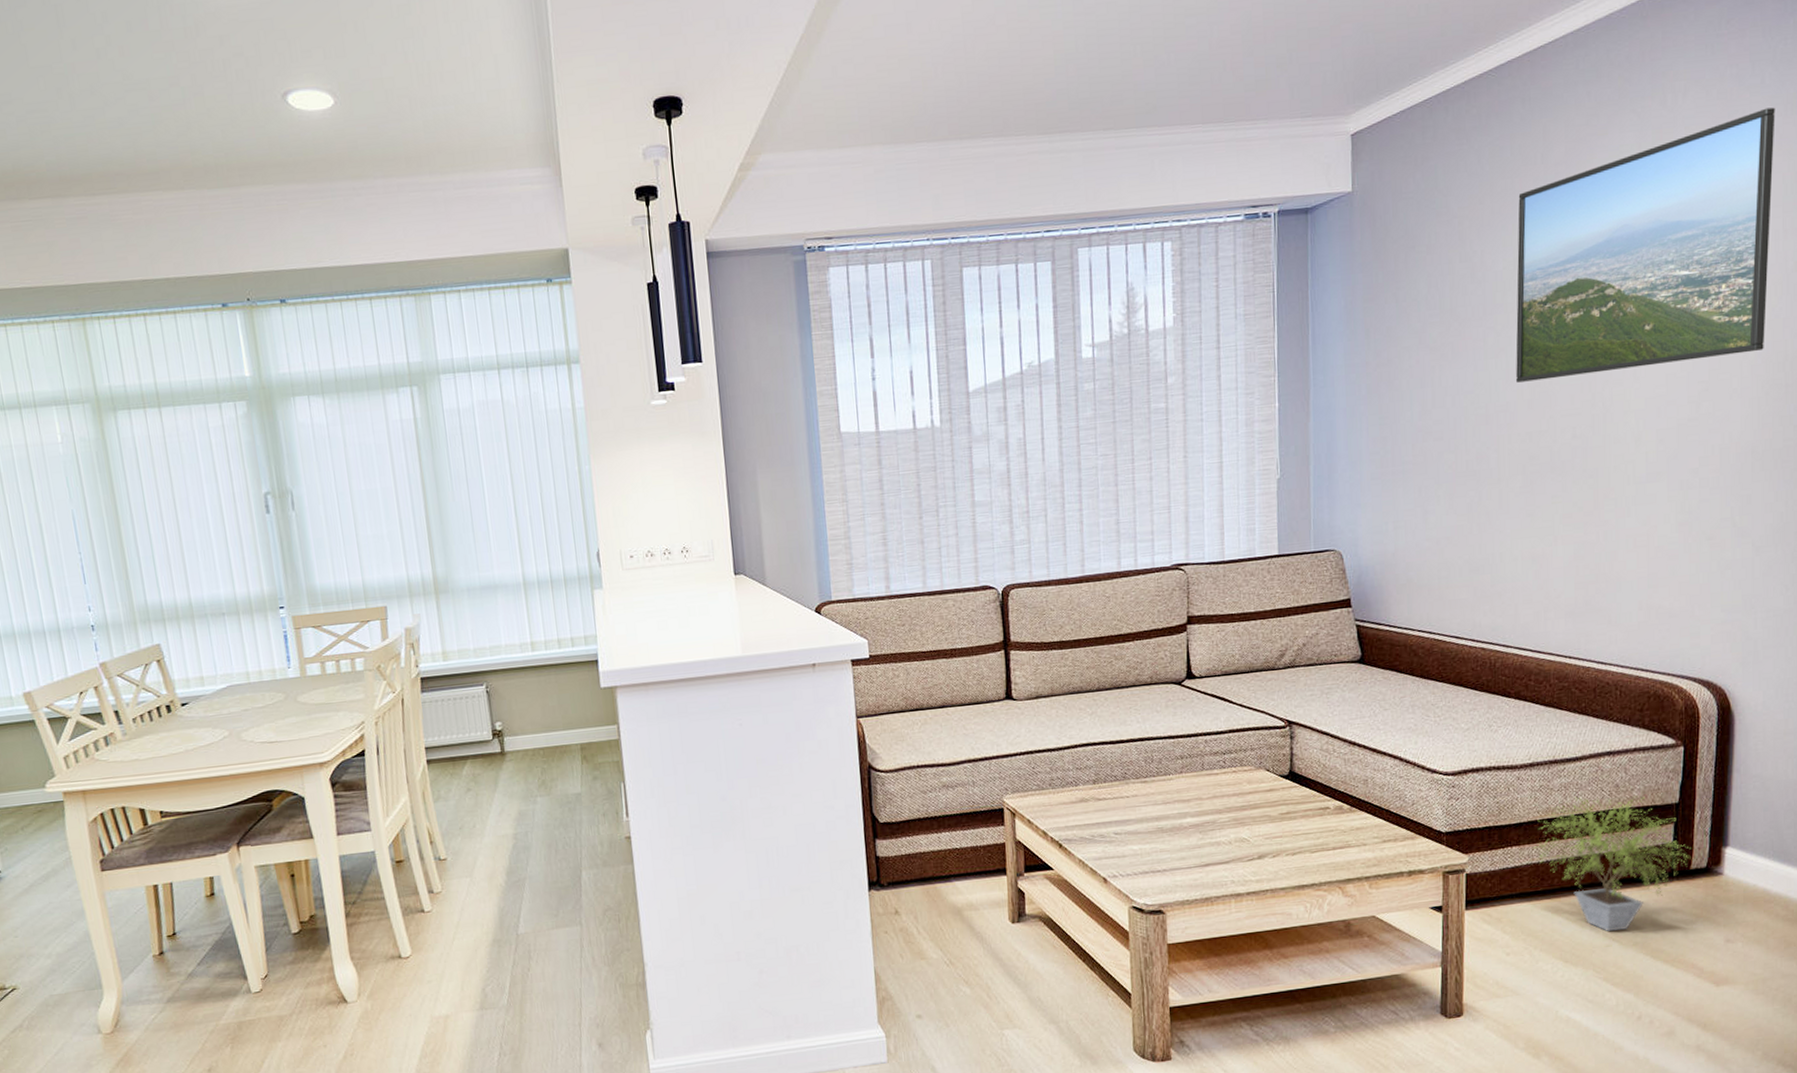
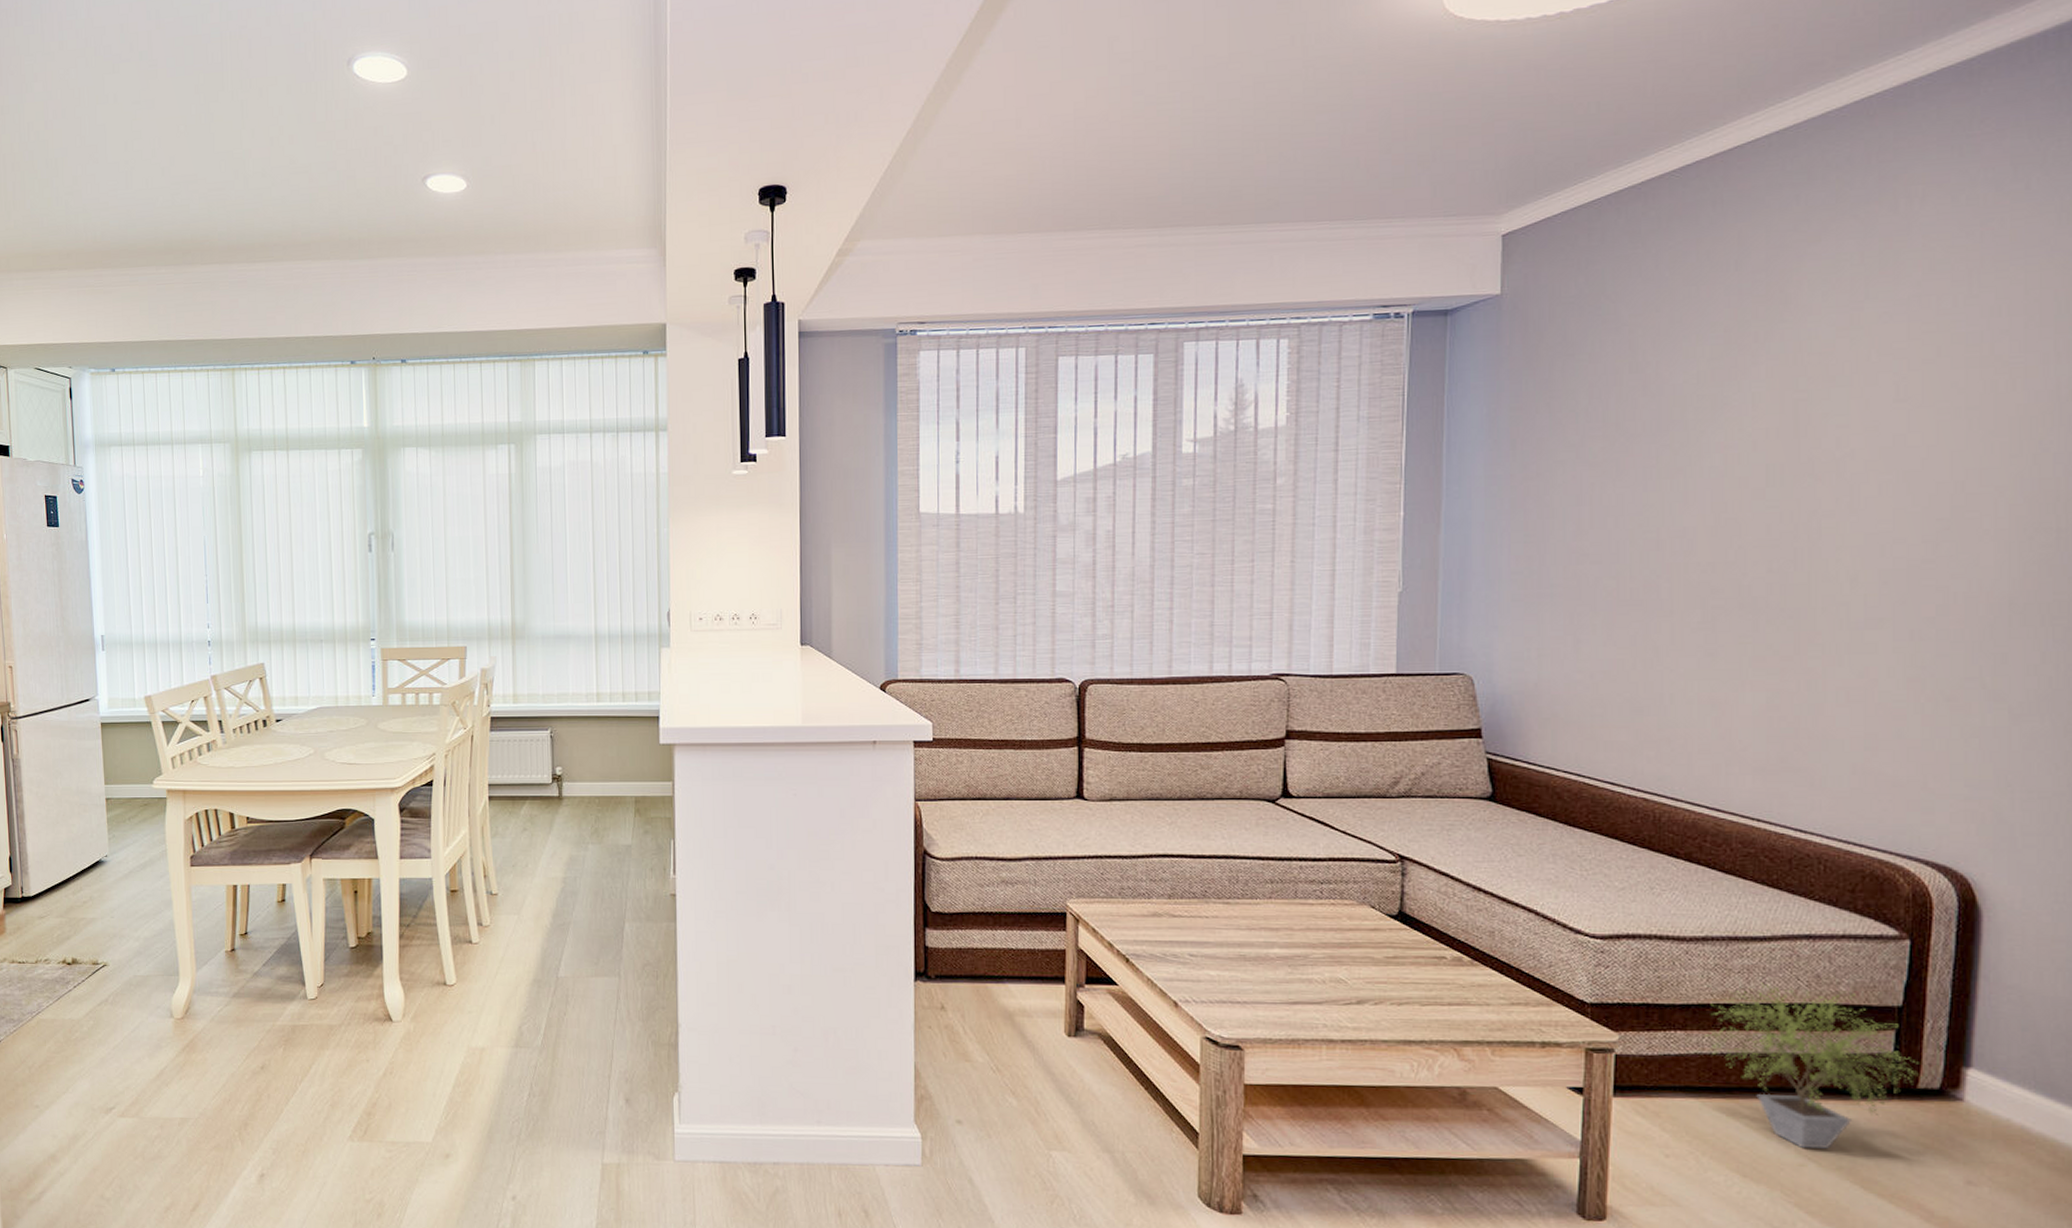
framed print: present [1515,107,1775,383] -> none [1695,216,2045,507]

